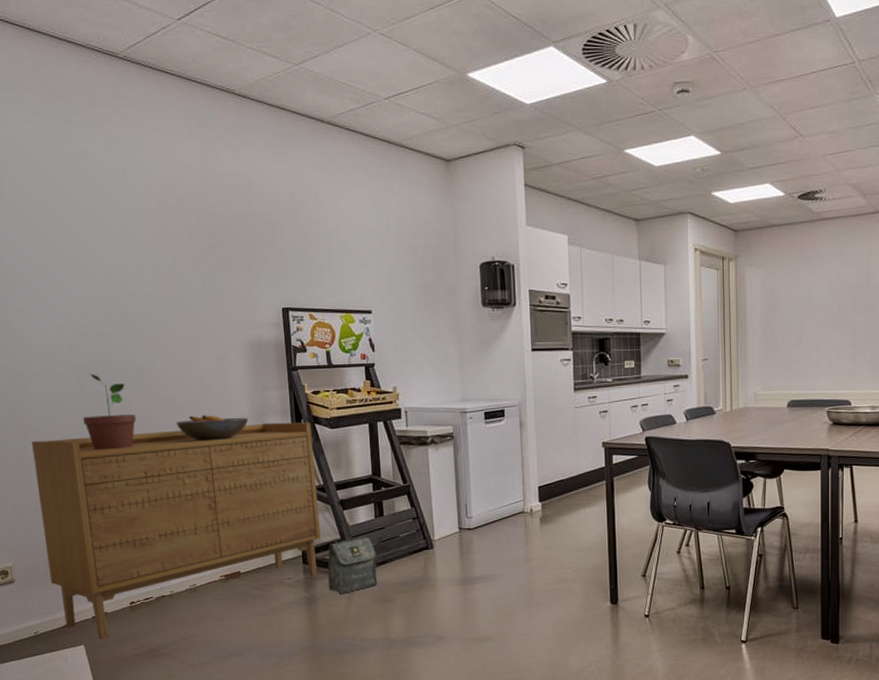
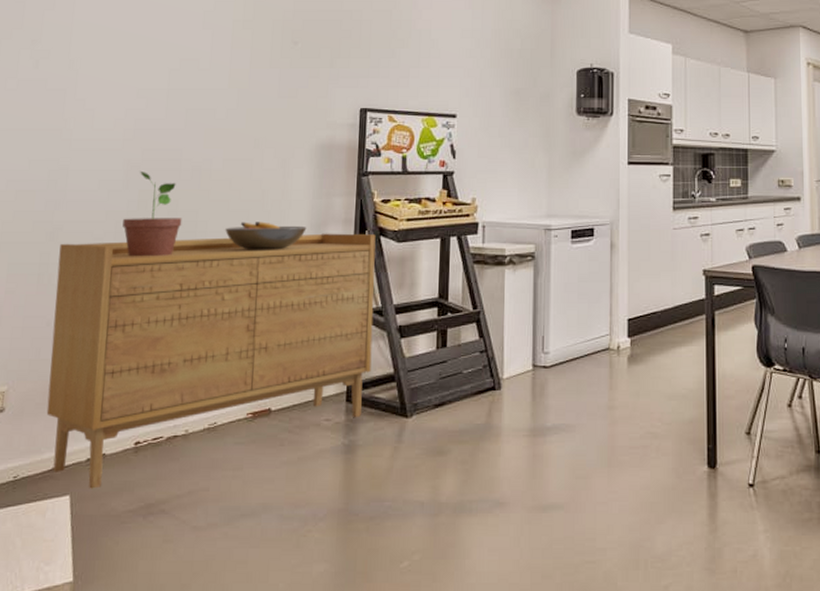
bag: present [328,537,377,595] -> none [373,371,434,443]

